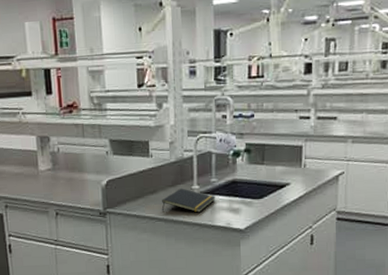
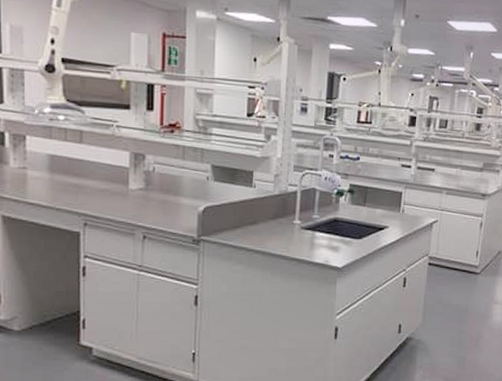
notepad: present [162,188,216,213] -> none [261,222,316,248]

